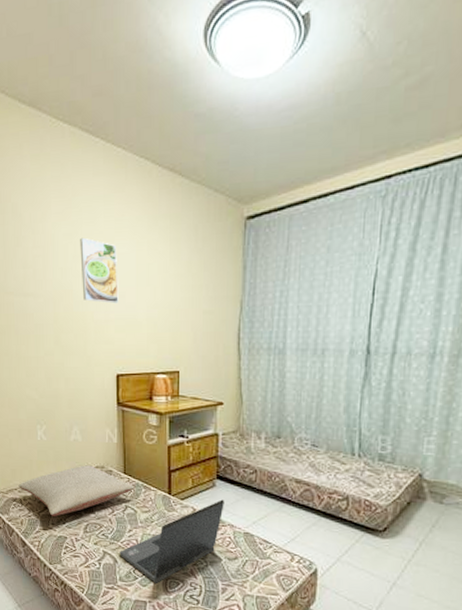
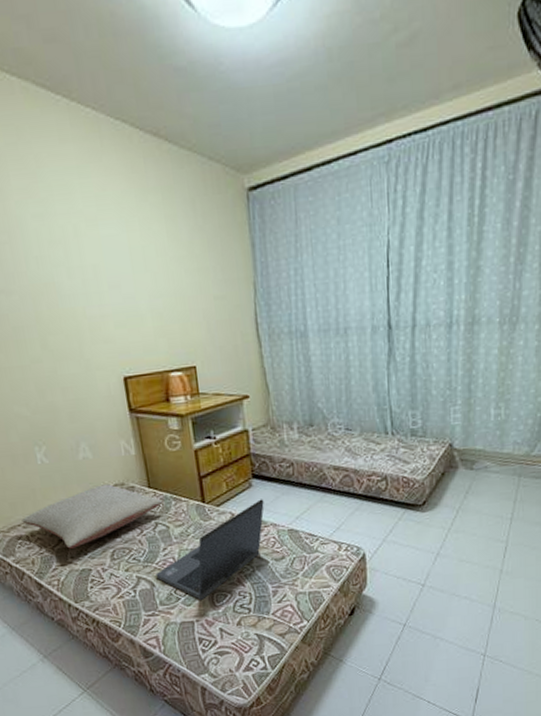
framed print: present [80,237,119,304] -> none [55,218,114,296]

